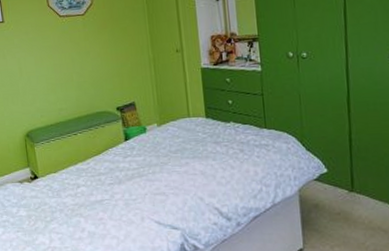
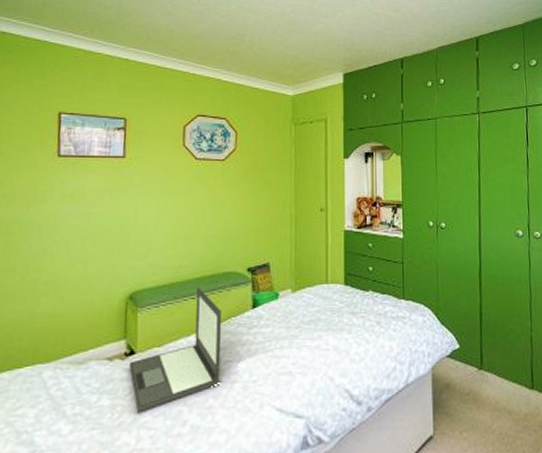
laptop: none [35,125,106,222] -> present [129,287,222,414]

